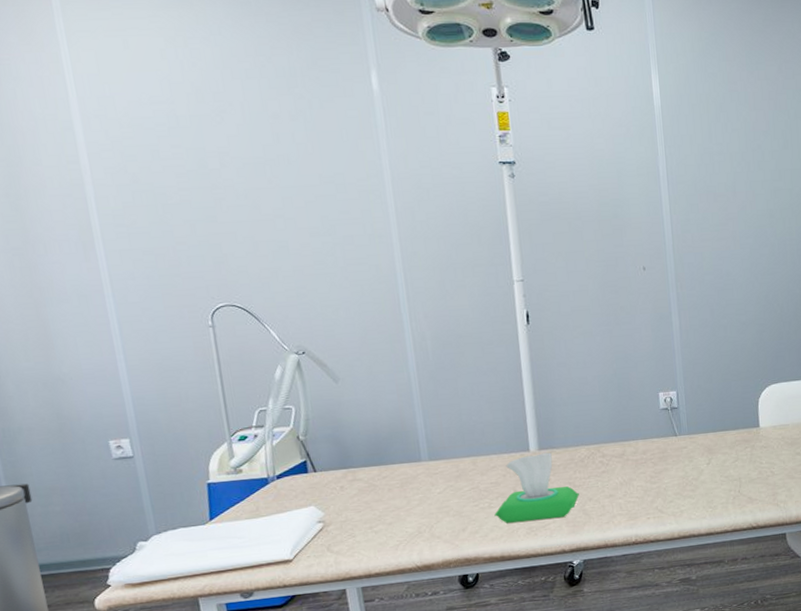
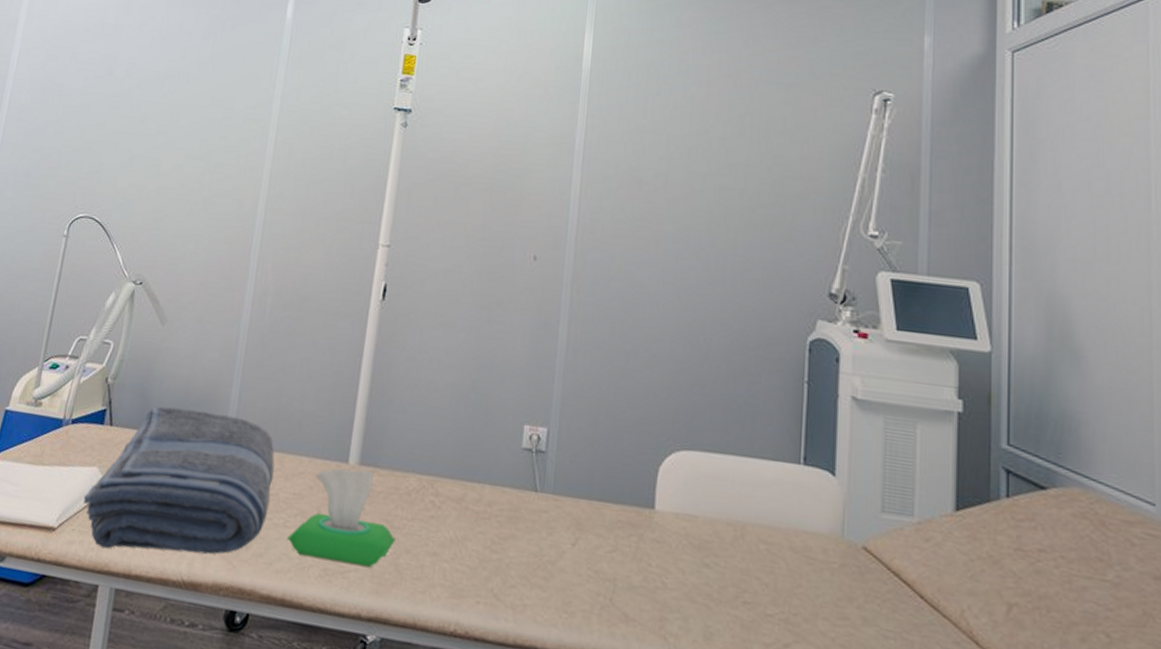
towel: none [309,439,474,563] -> present [83,406,275,555]

